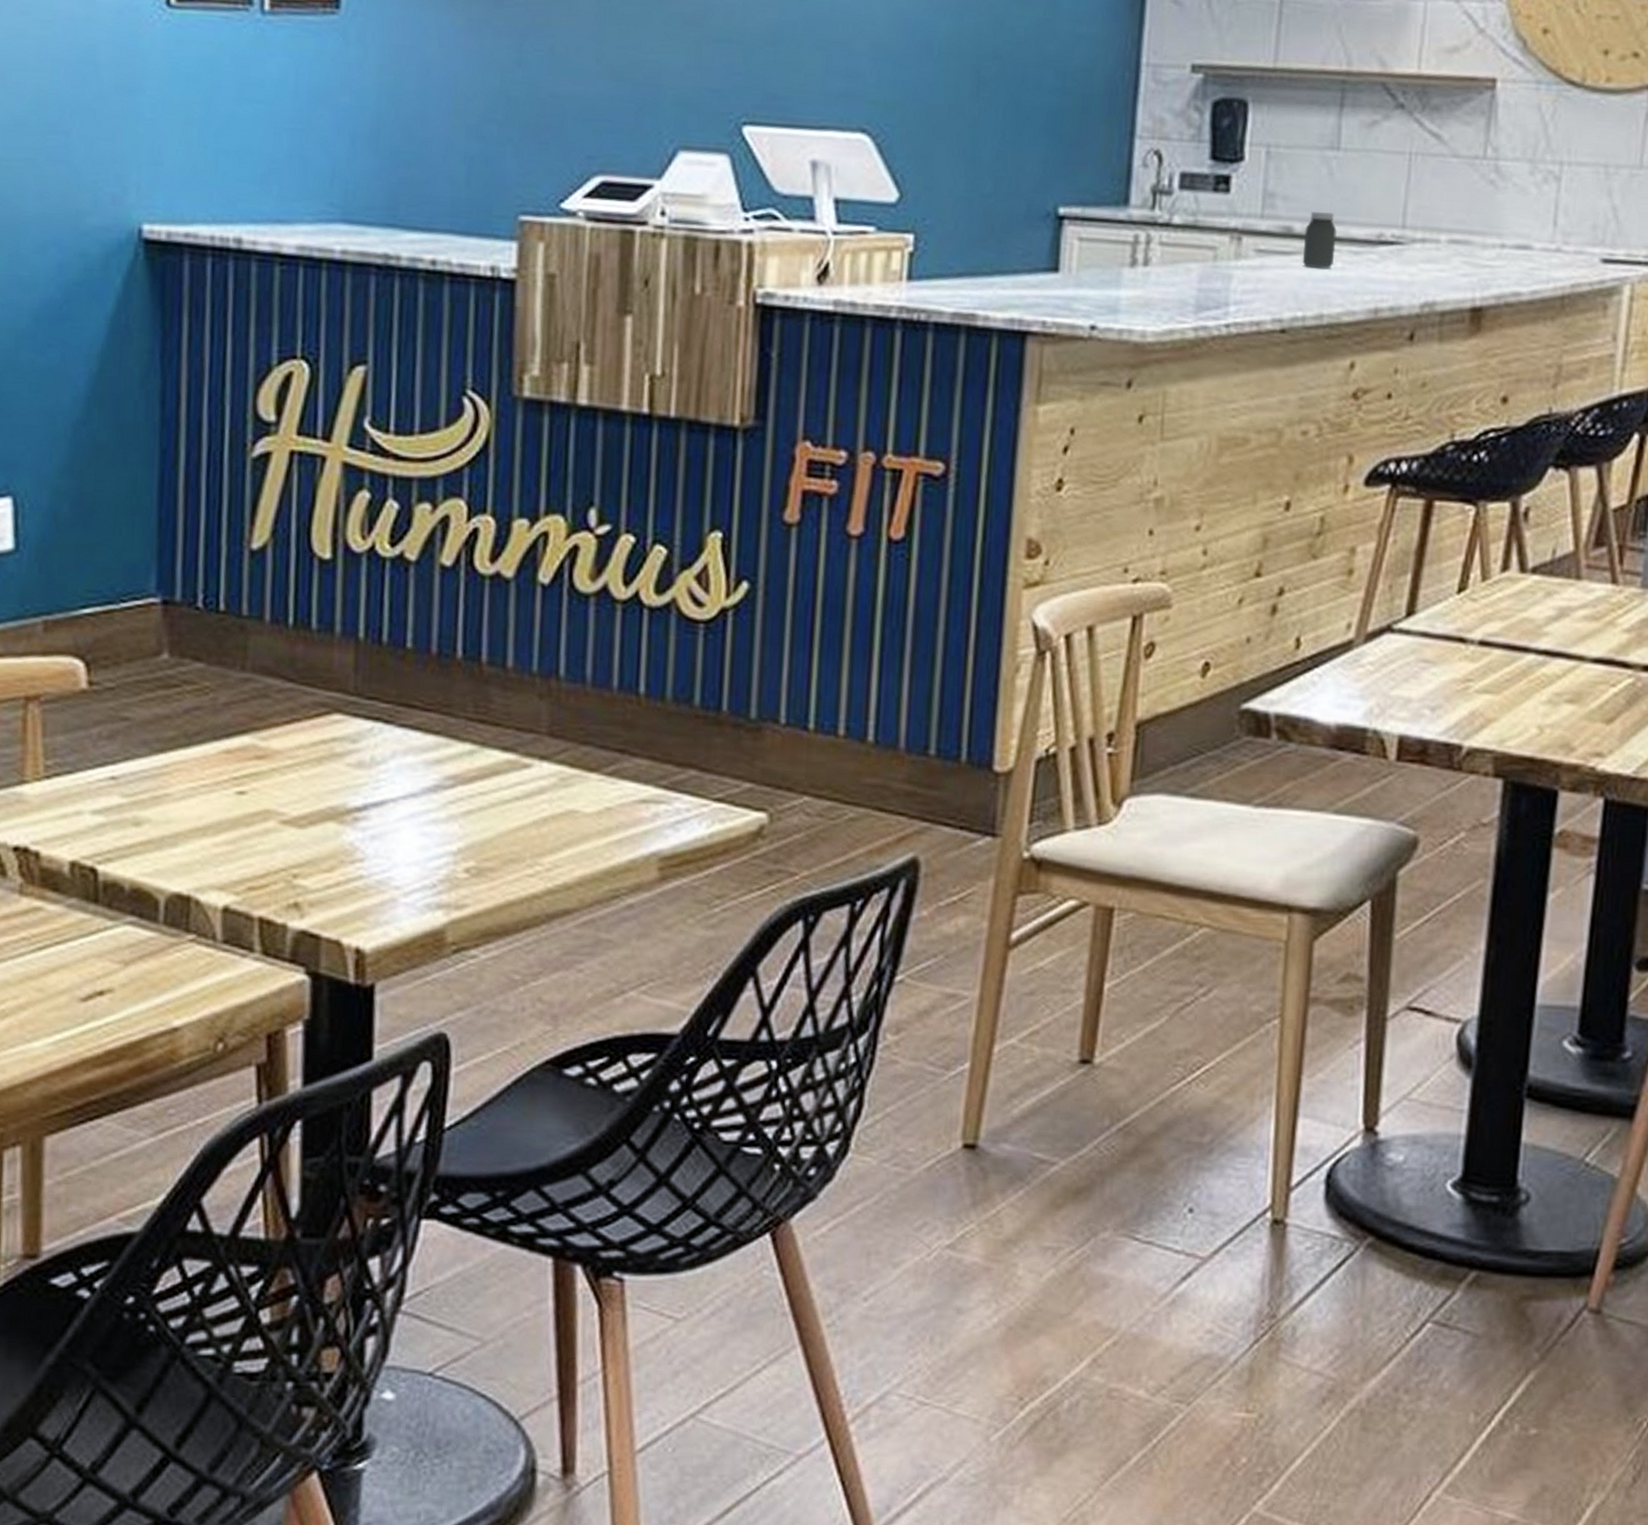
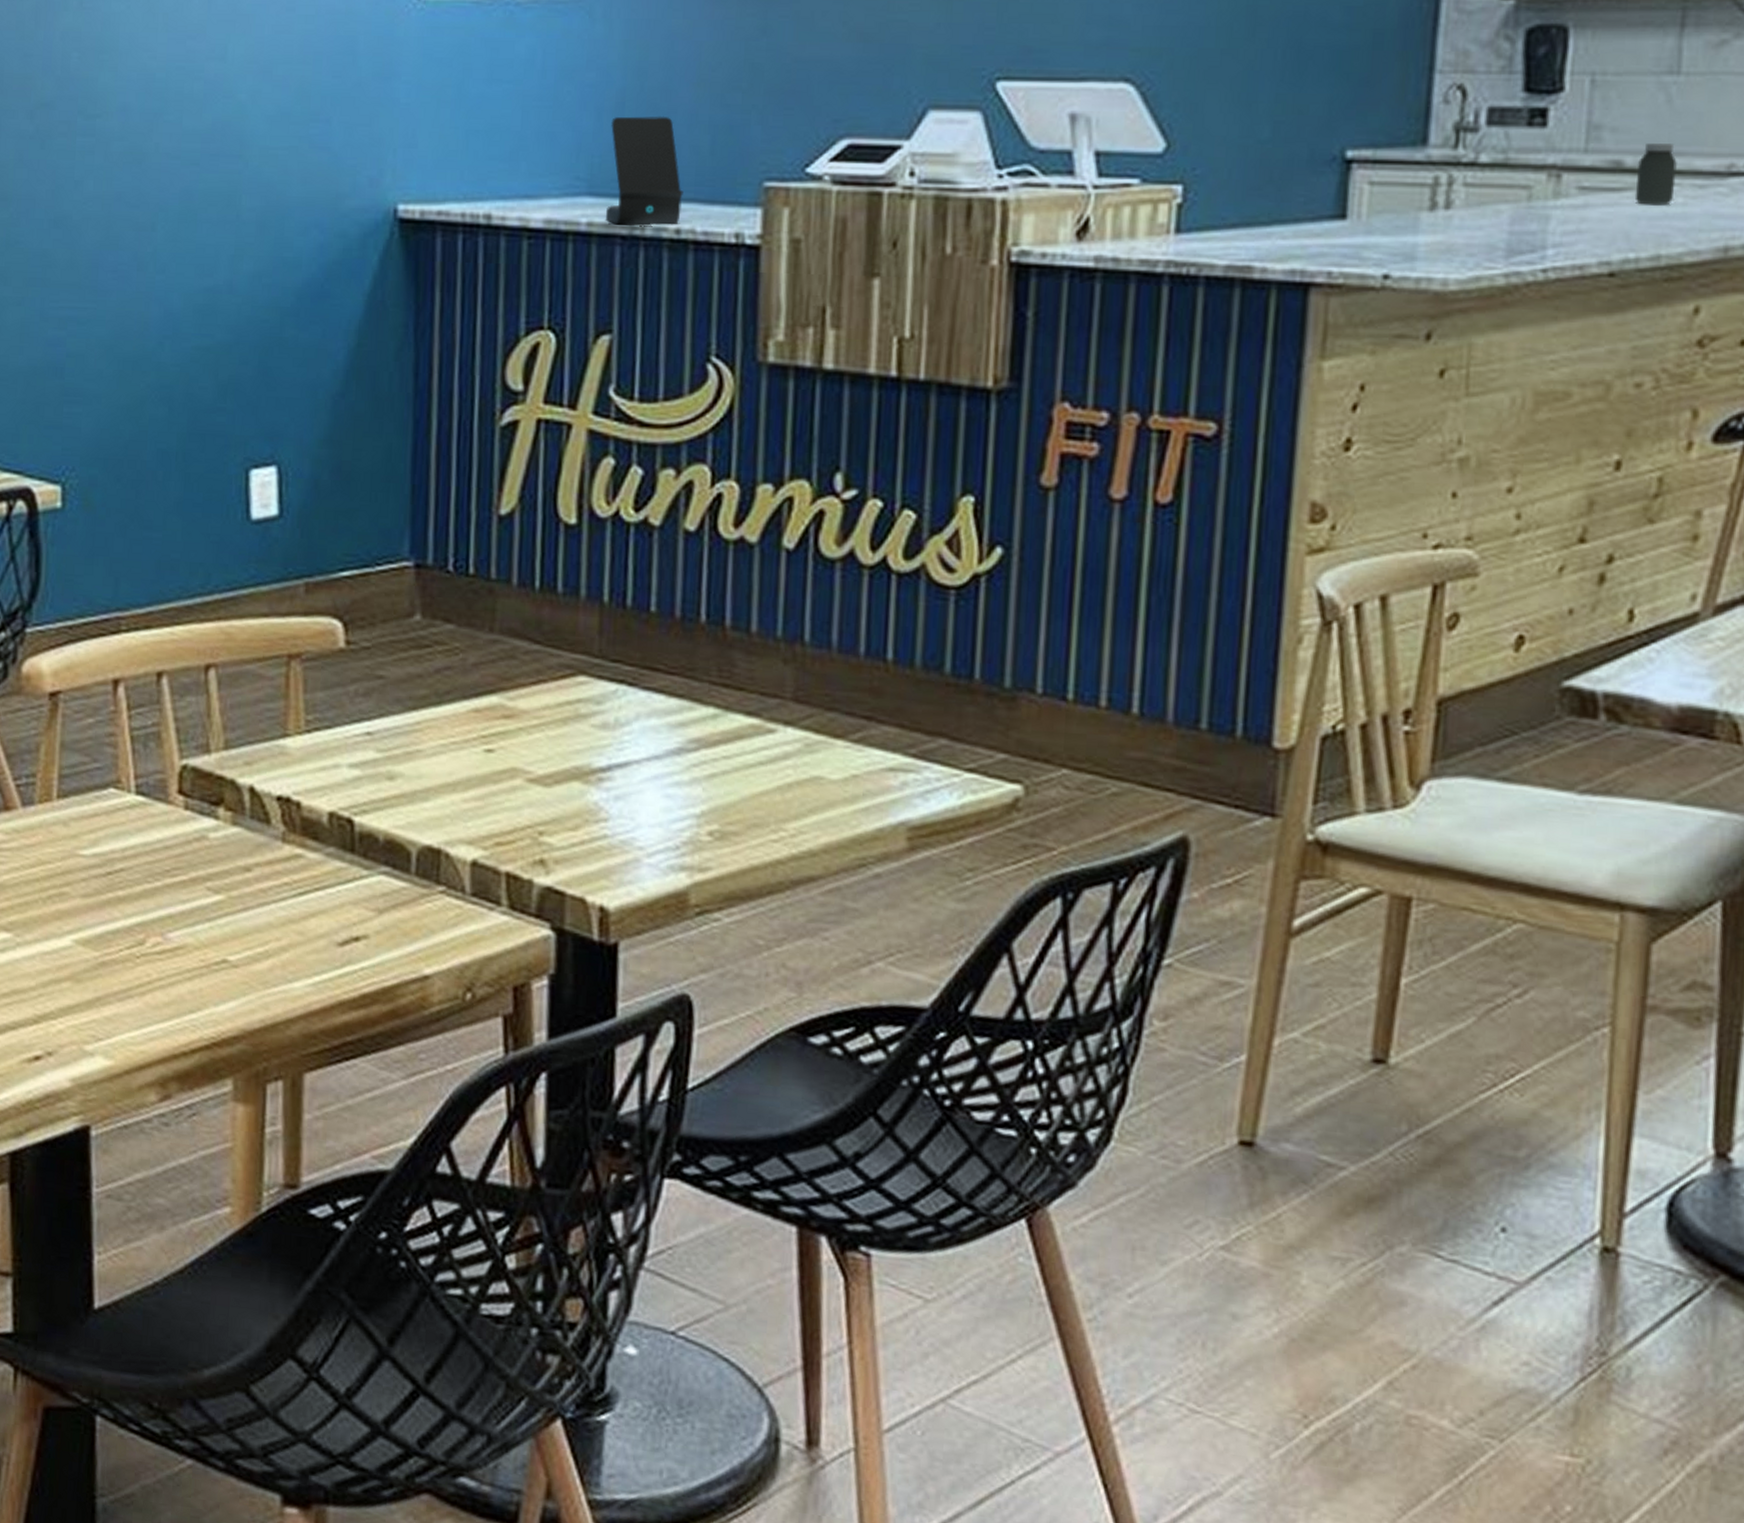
tablet stand: none [360,143,439,256] -> present [605,116,683,226]

